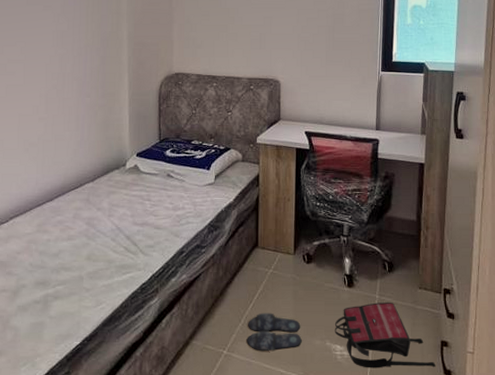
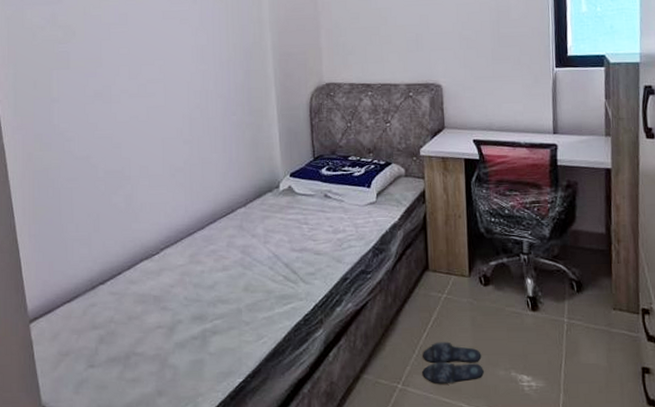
backpack: present [334,301,436,368] -> none [519,325,638,400]

